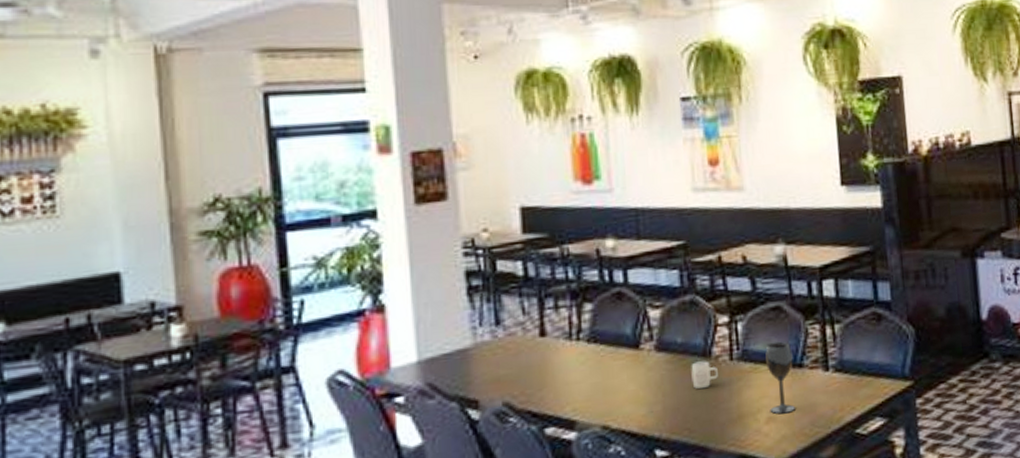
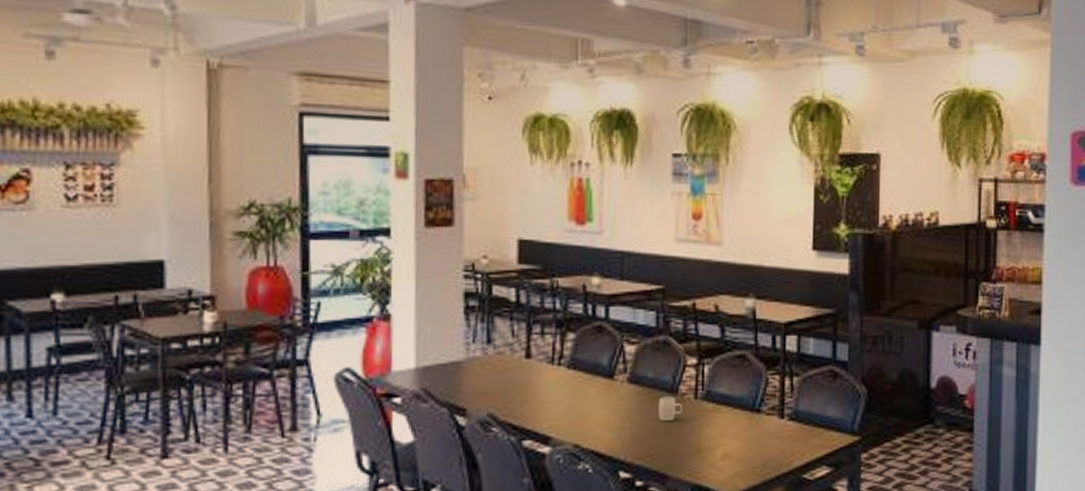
wine glass: present [765,341,795,415] -> none [726,387,752,453]

